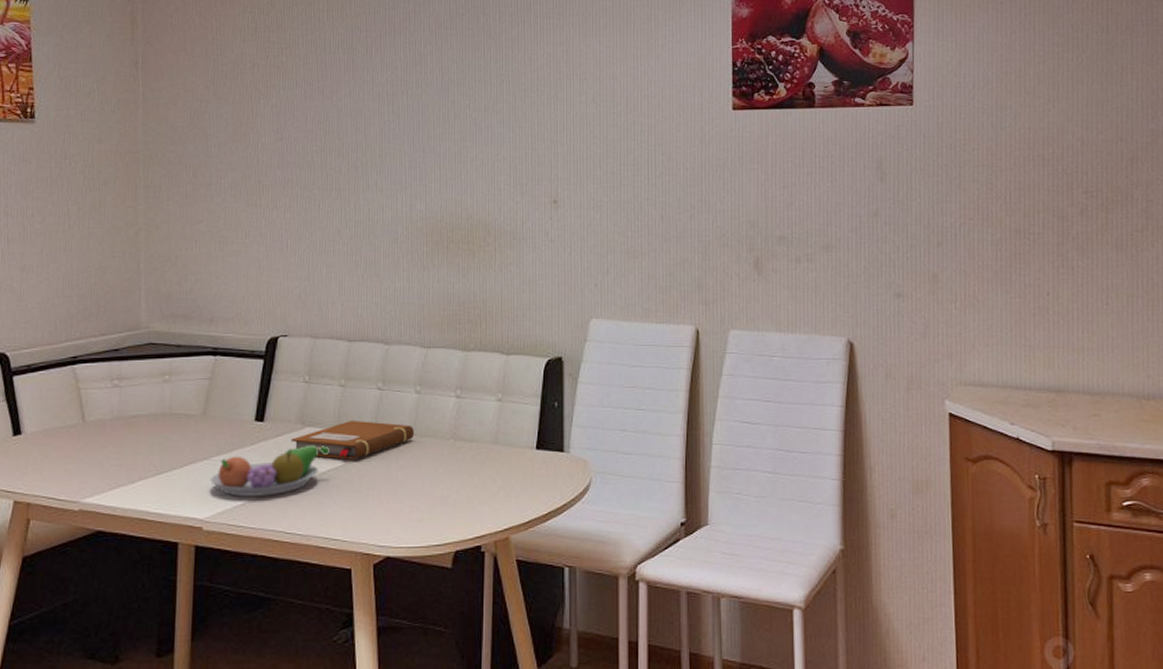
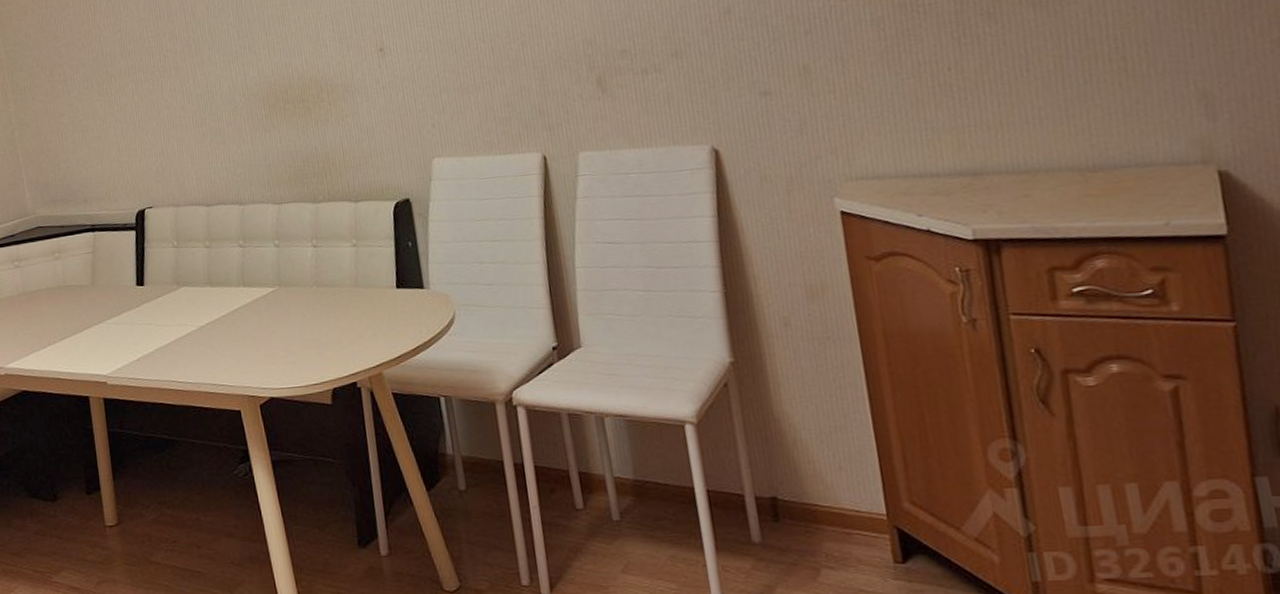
fruit bowl: present [210,444,329,497] -> none [107,302,205,353]
notebook: present [291,419,415,460] -> none [170,276,280,313]

